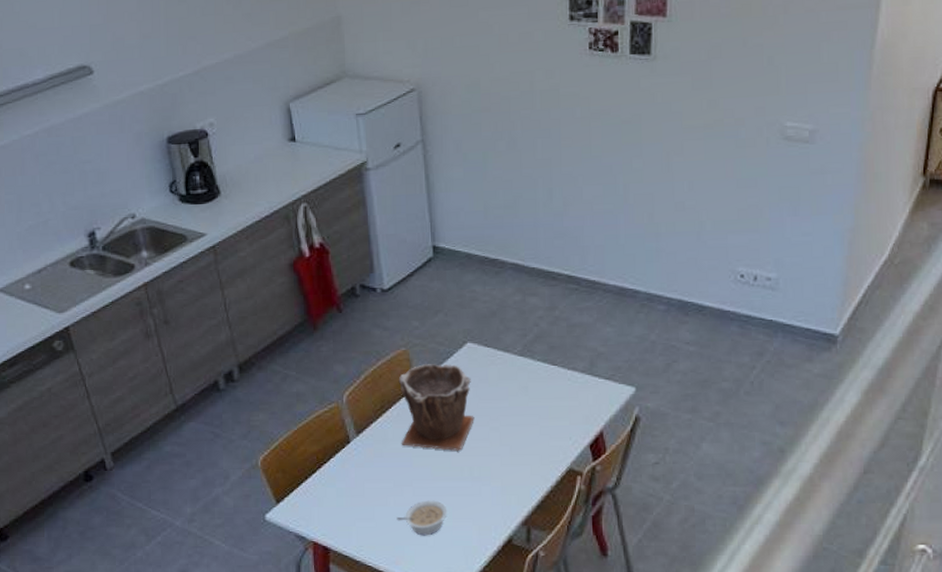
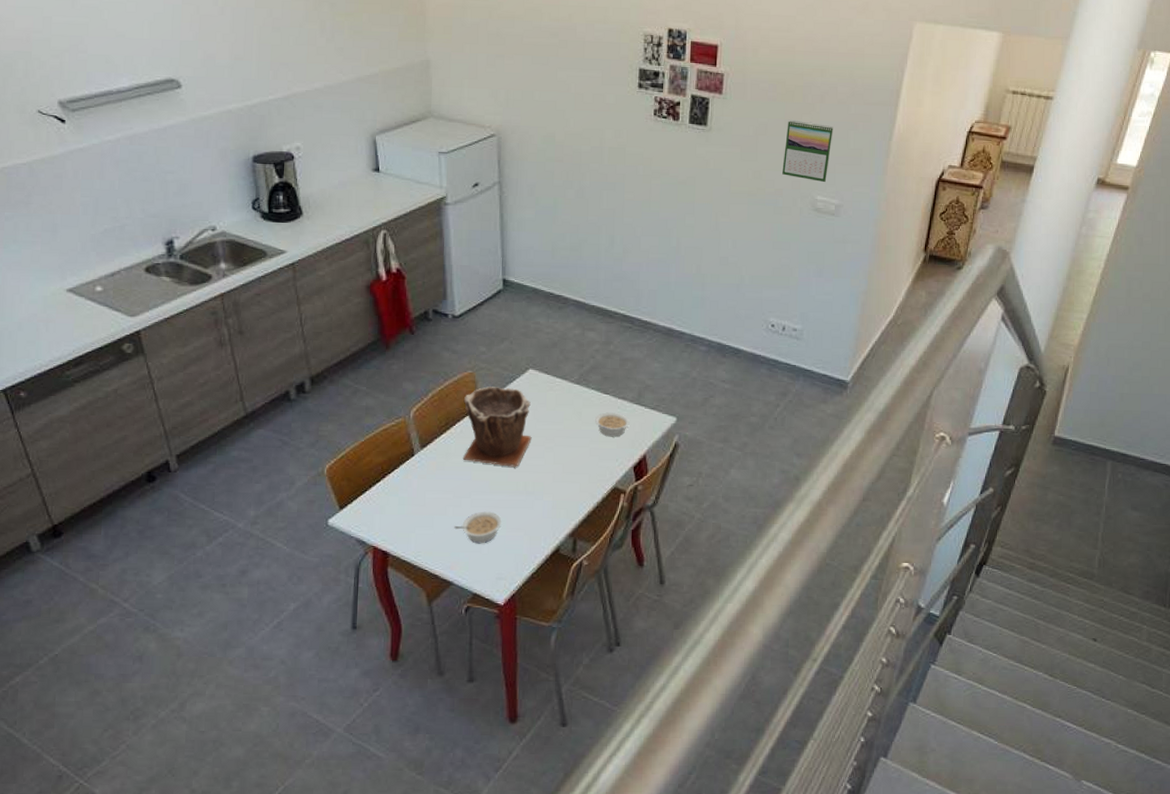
legume: none [543,385,582,413] -> present [595,412,630,437]
calendar: none [742,36,802,106] -> present [782,119,833,183]

